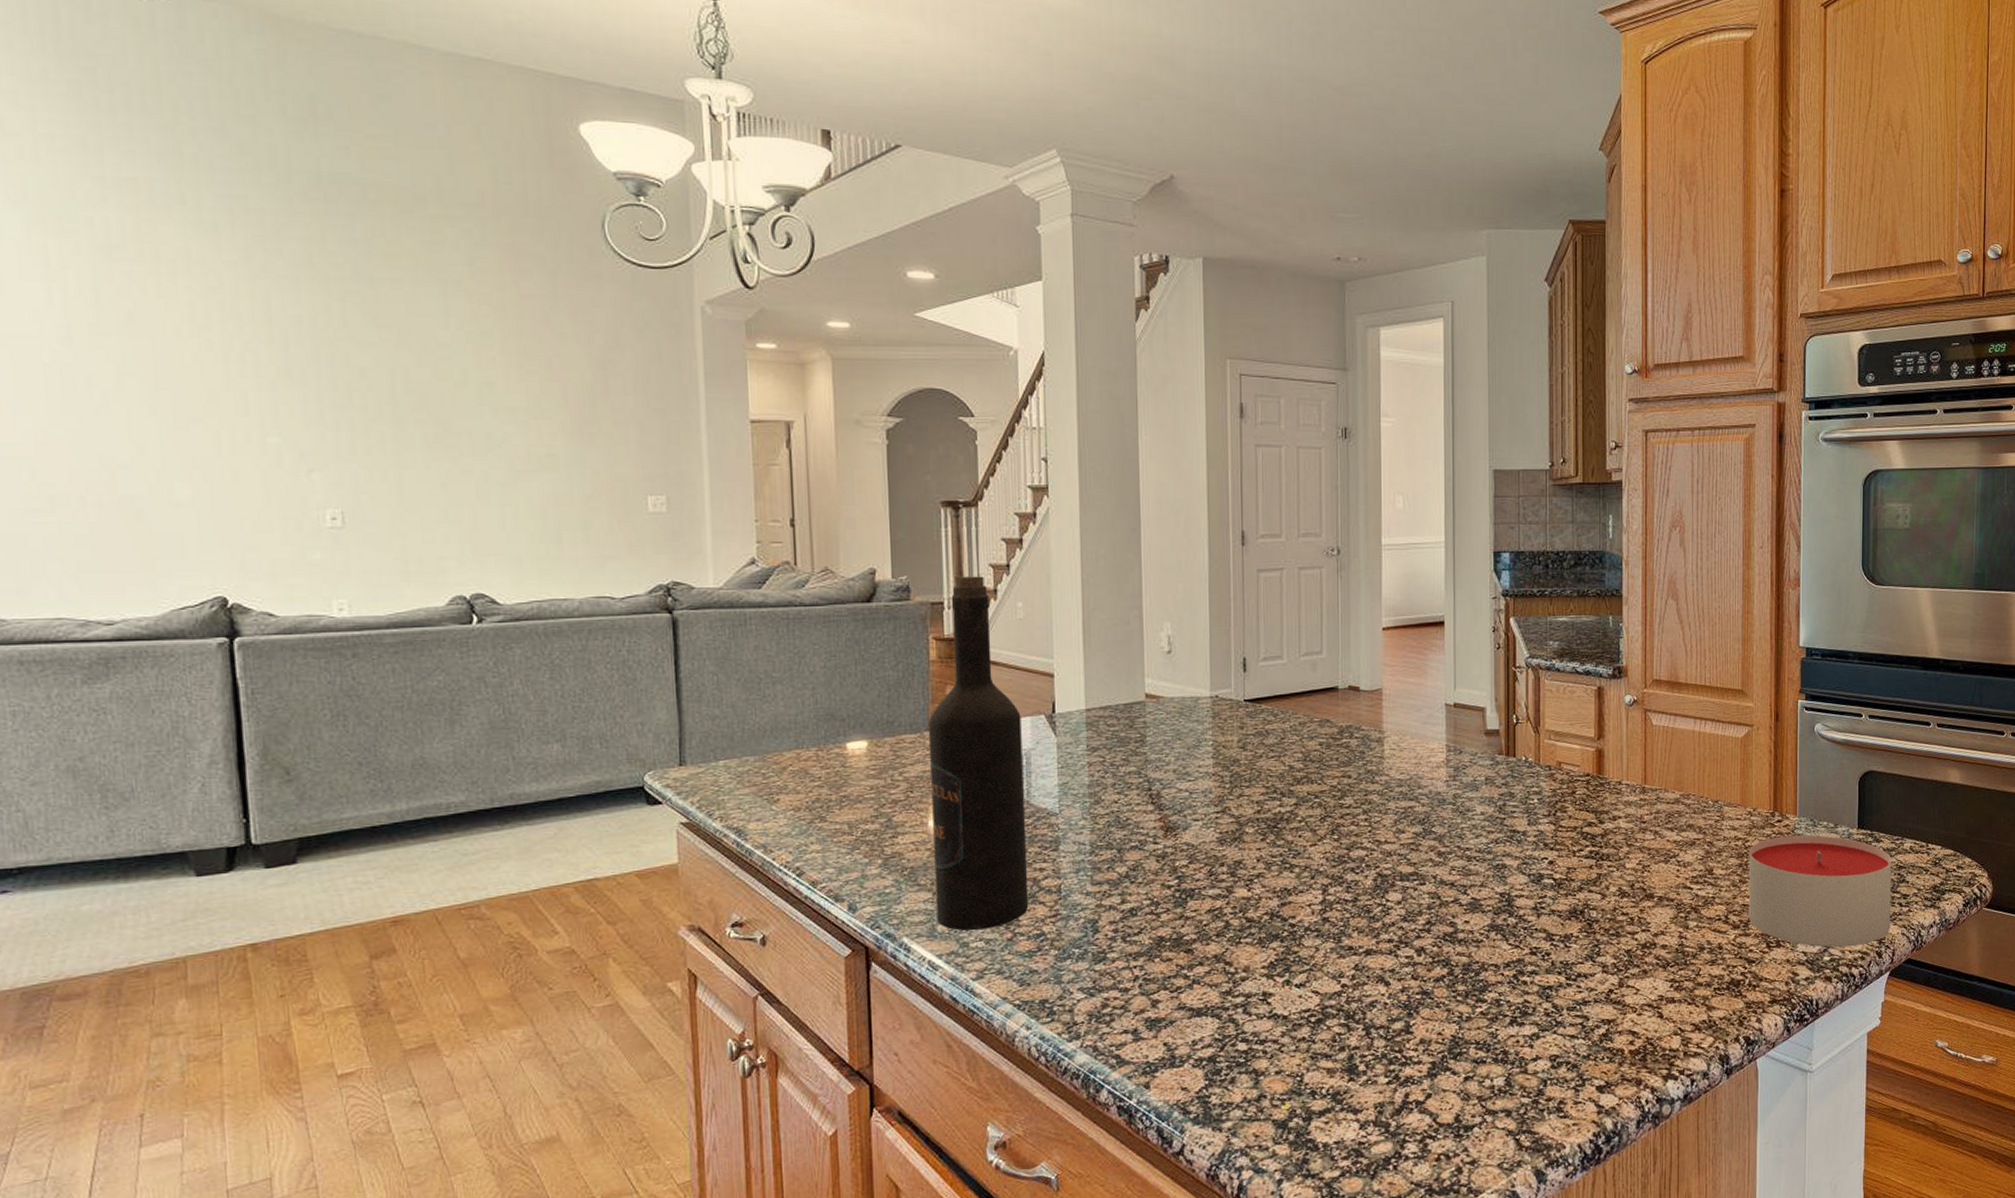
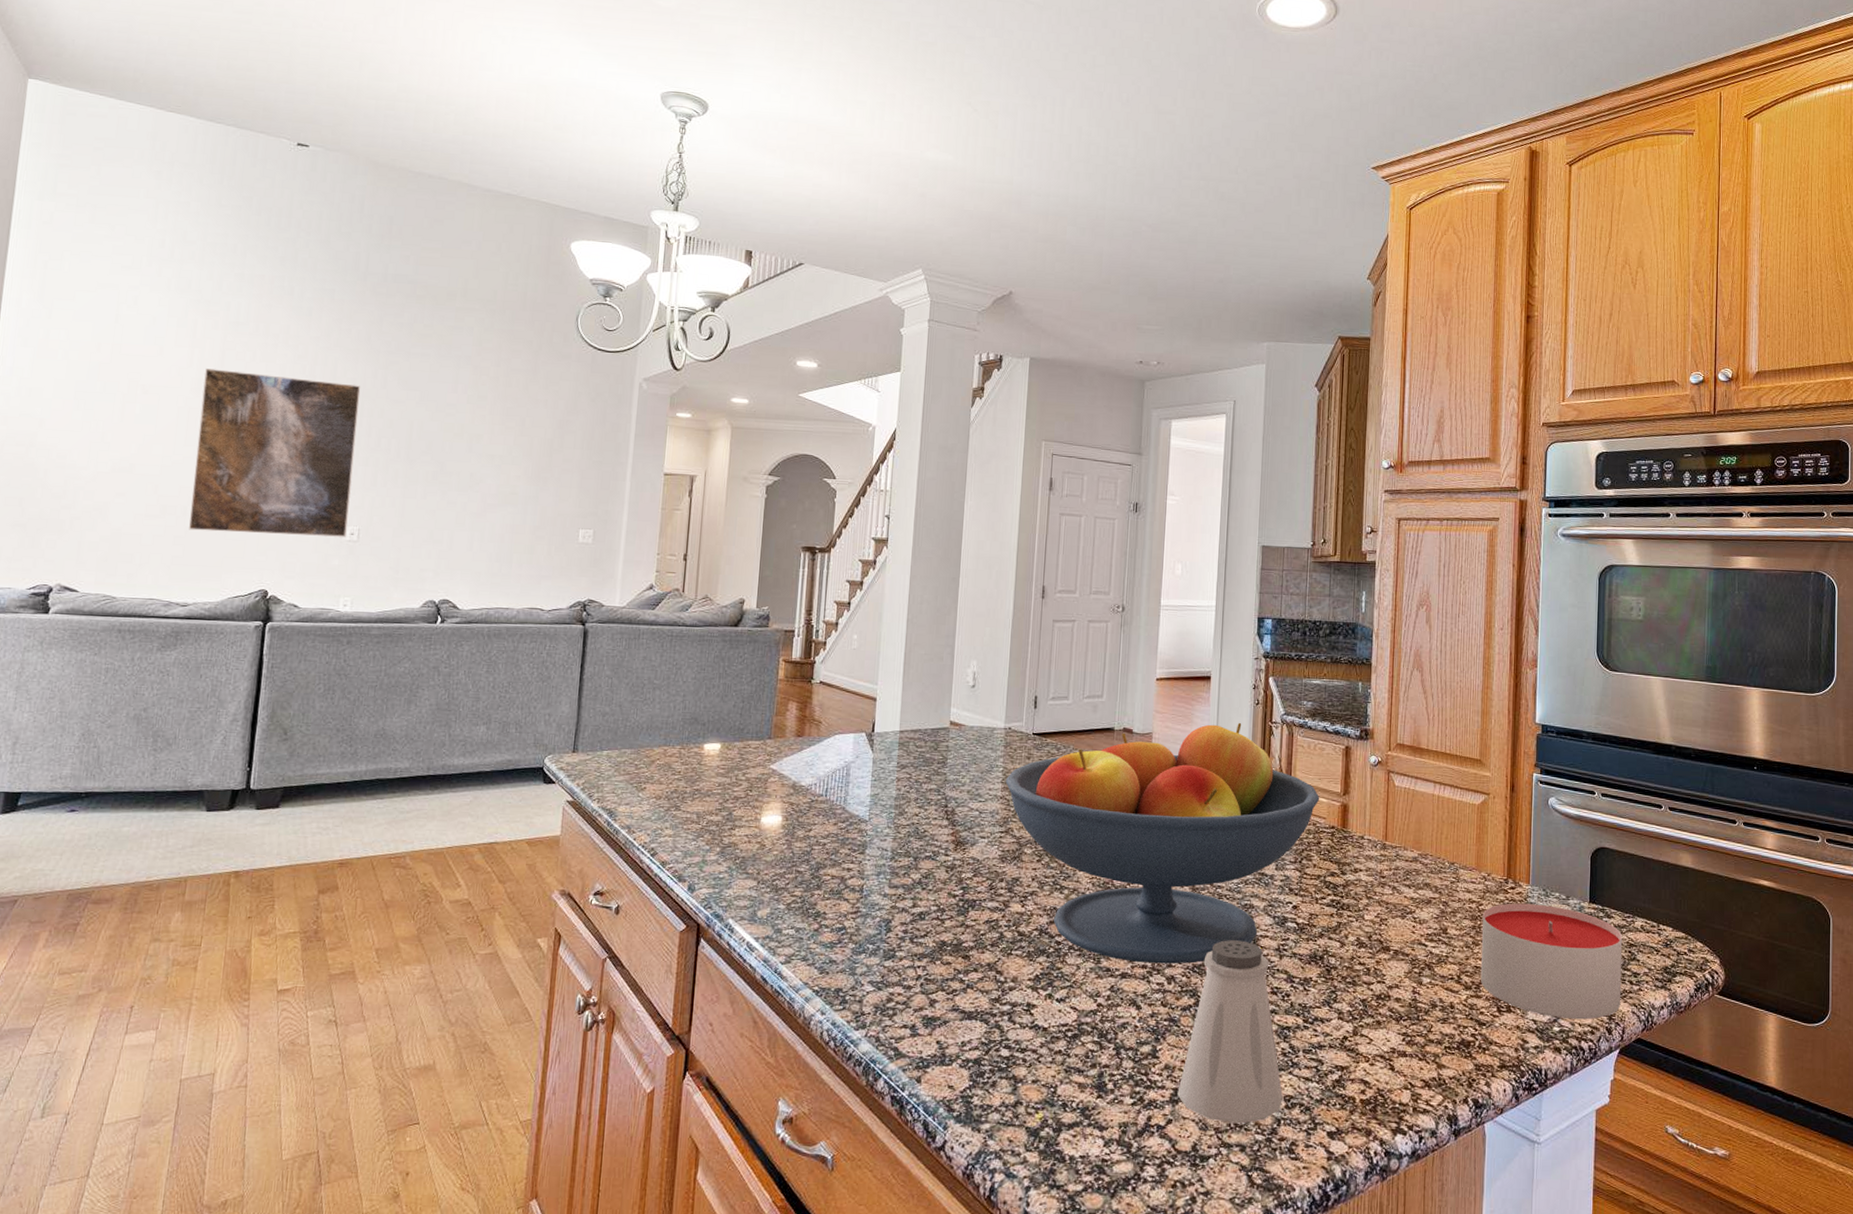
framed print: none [74,309,325,526] -> present [189,368,361,537]
wine bottle: present [927,576,1029,931] -> none [758,610,846,919]
fruit bowl: none [1216,671,1572,937] -> present [1005,723,1320,964]
saltshaker: none [1435,903,1548,1090] -> present [1177,940,1283,1124]

